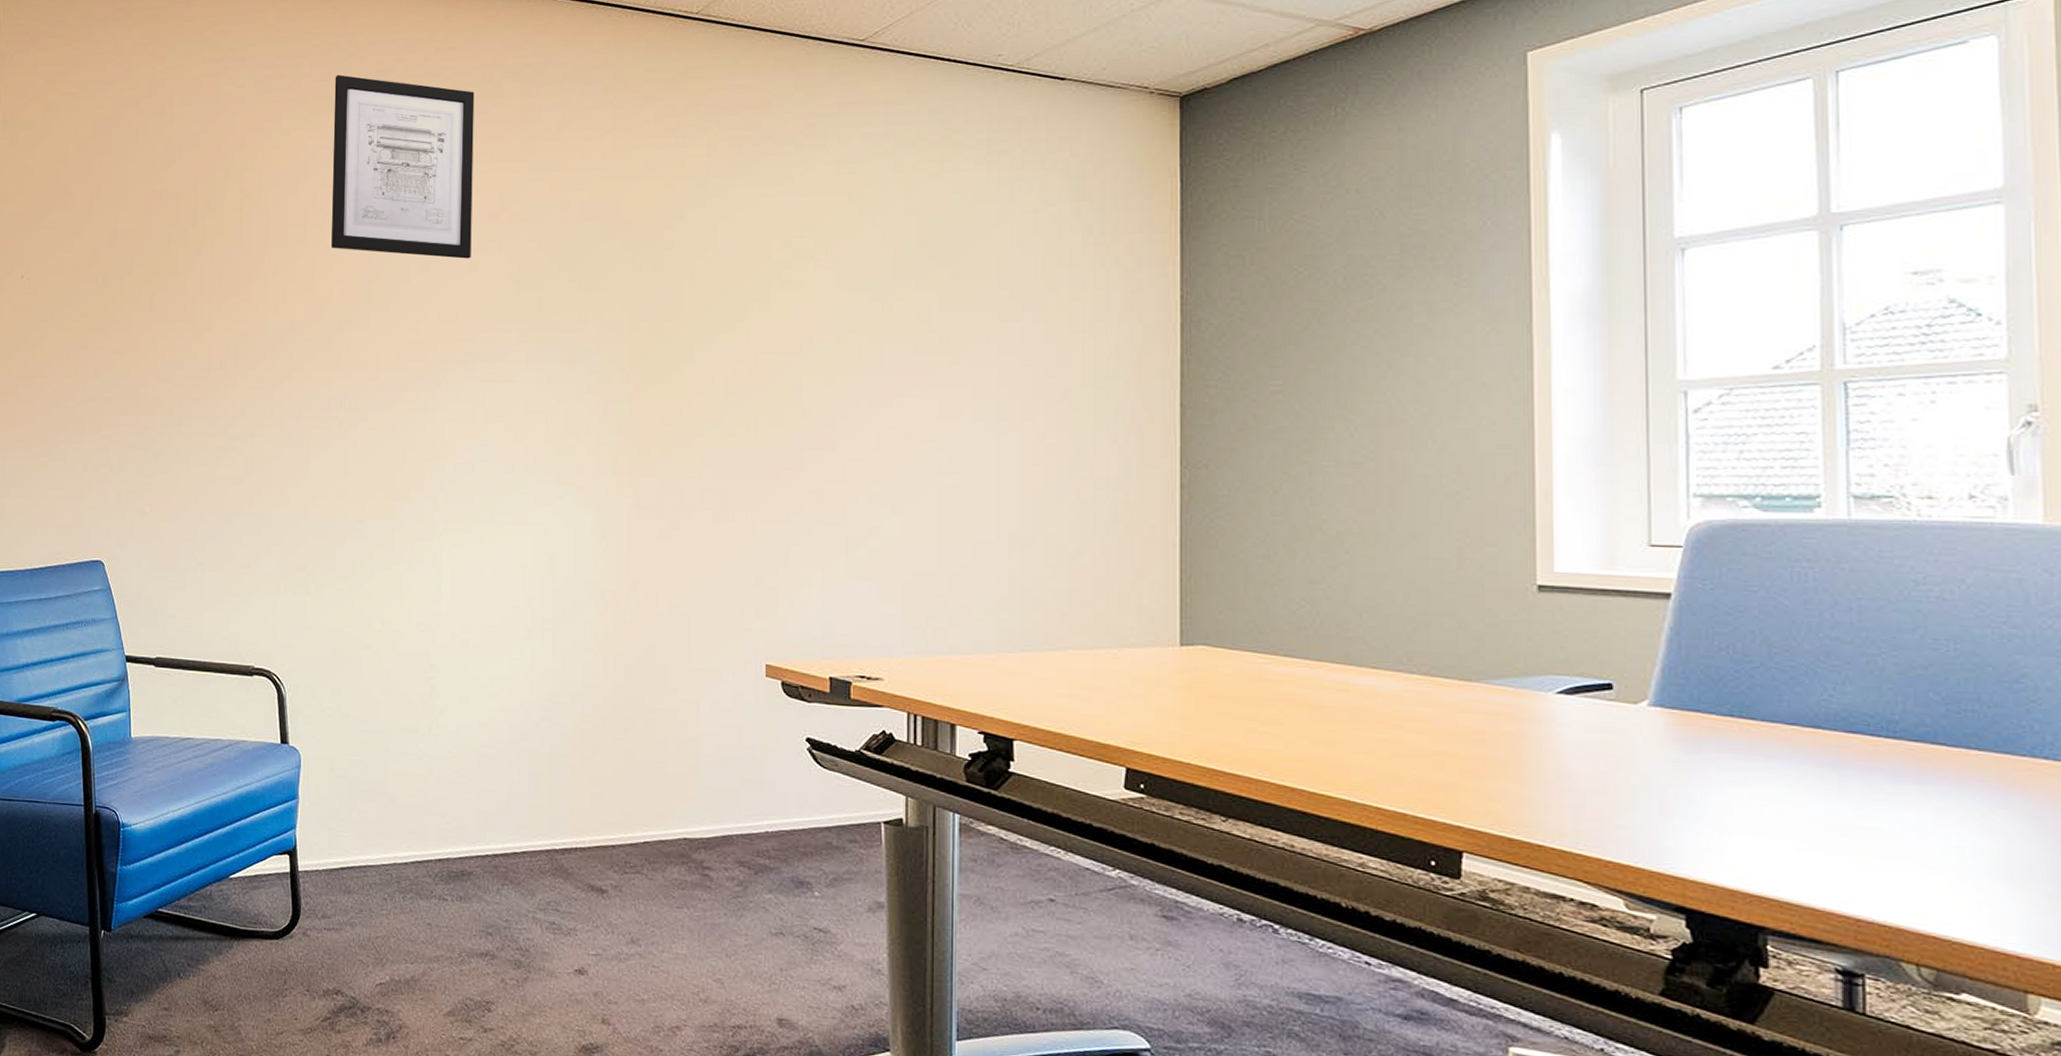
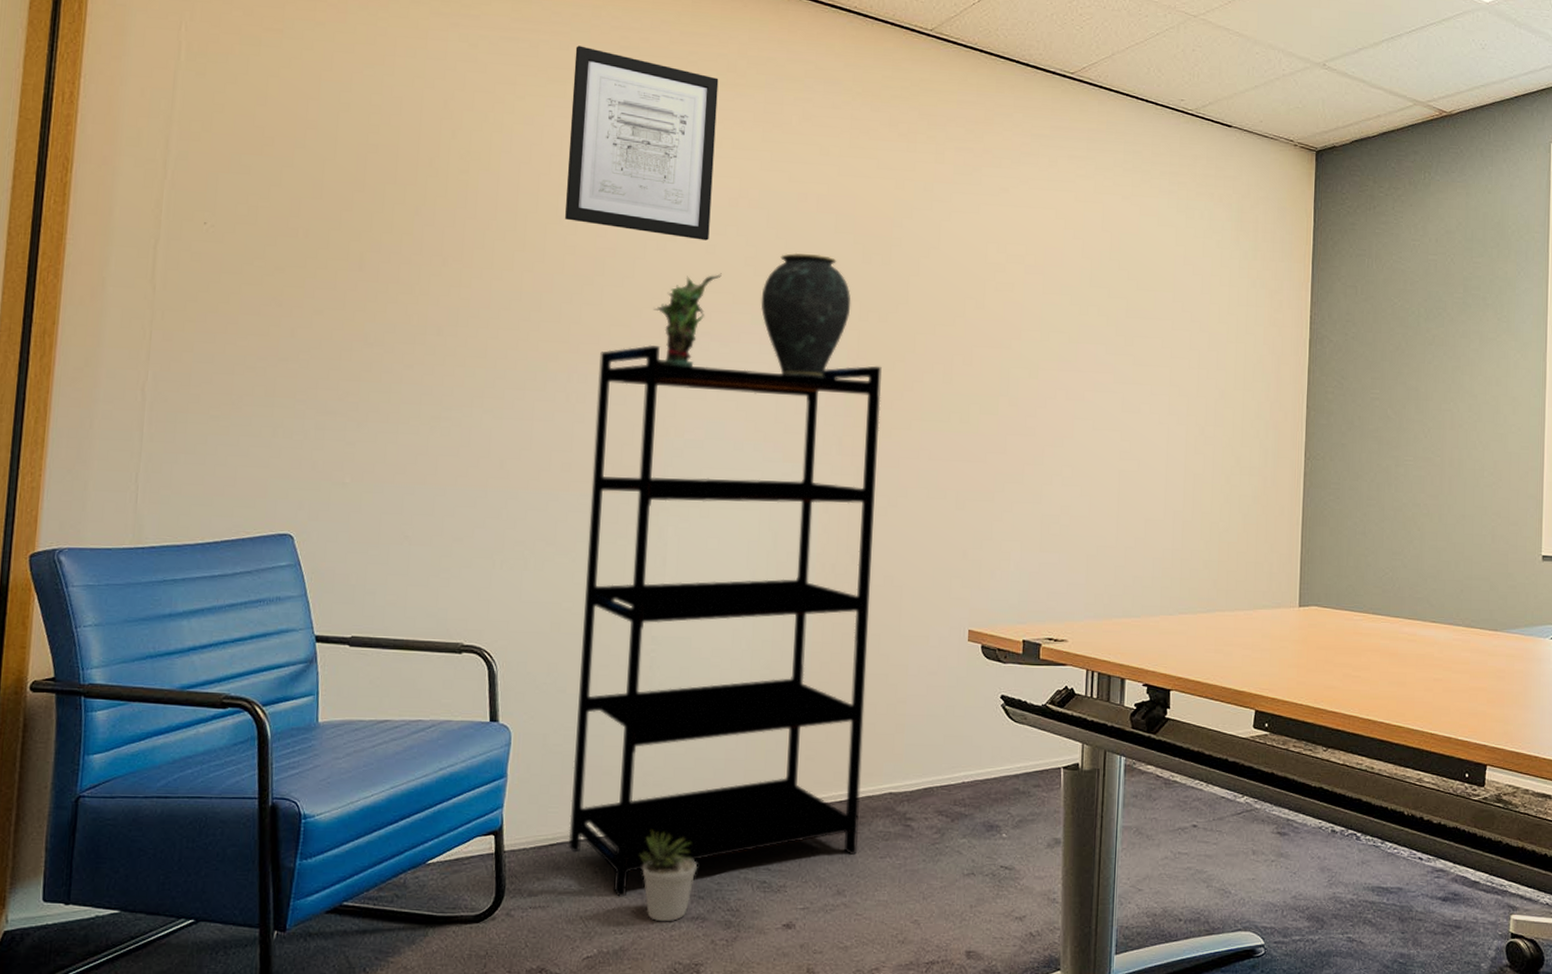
shelving unit: none [357,368,658,926] -> present [568,344,882,897]
potted plant: none [419,291,485,389] -> present [653,273,722,368]
potted plant: none [427,861,485,956] -> present [640,830,698,922]
vase: none [526,264,621,395] -> present [760,252,851,378]

